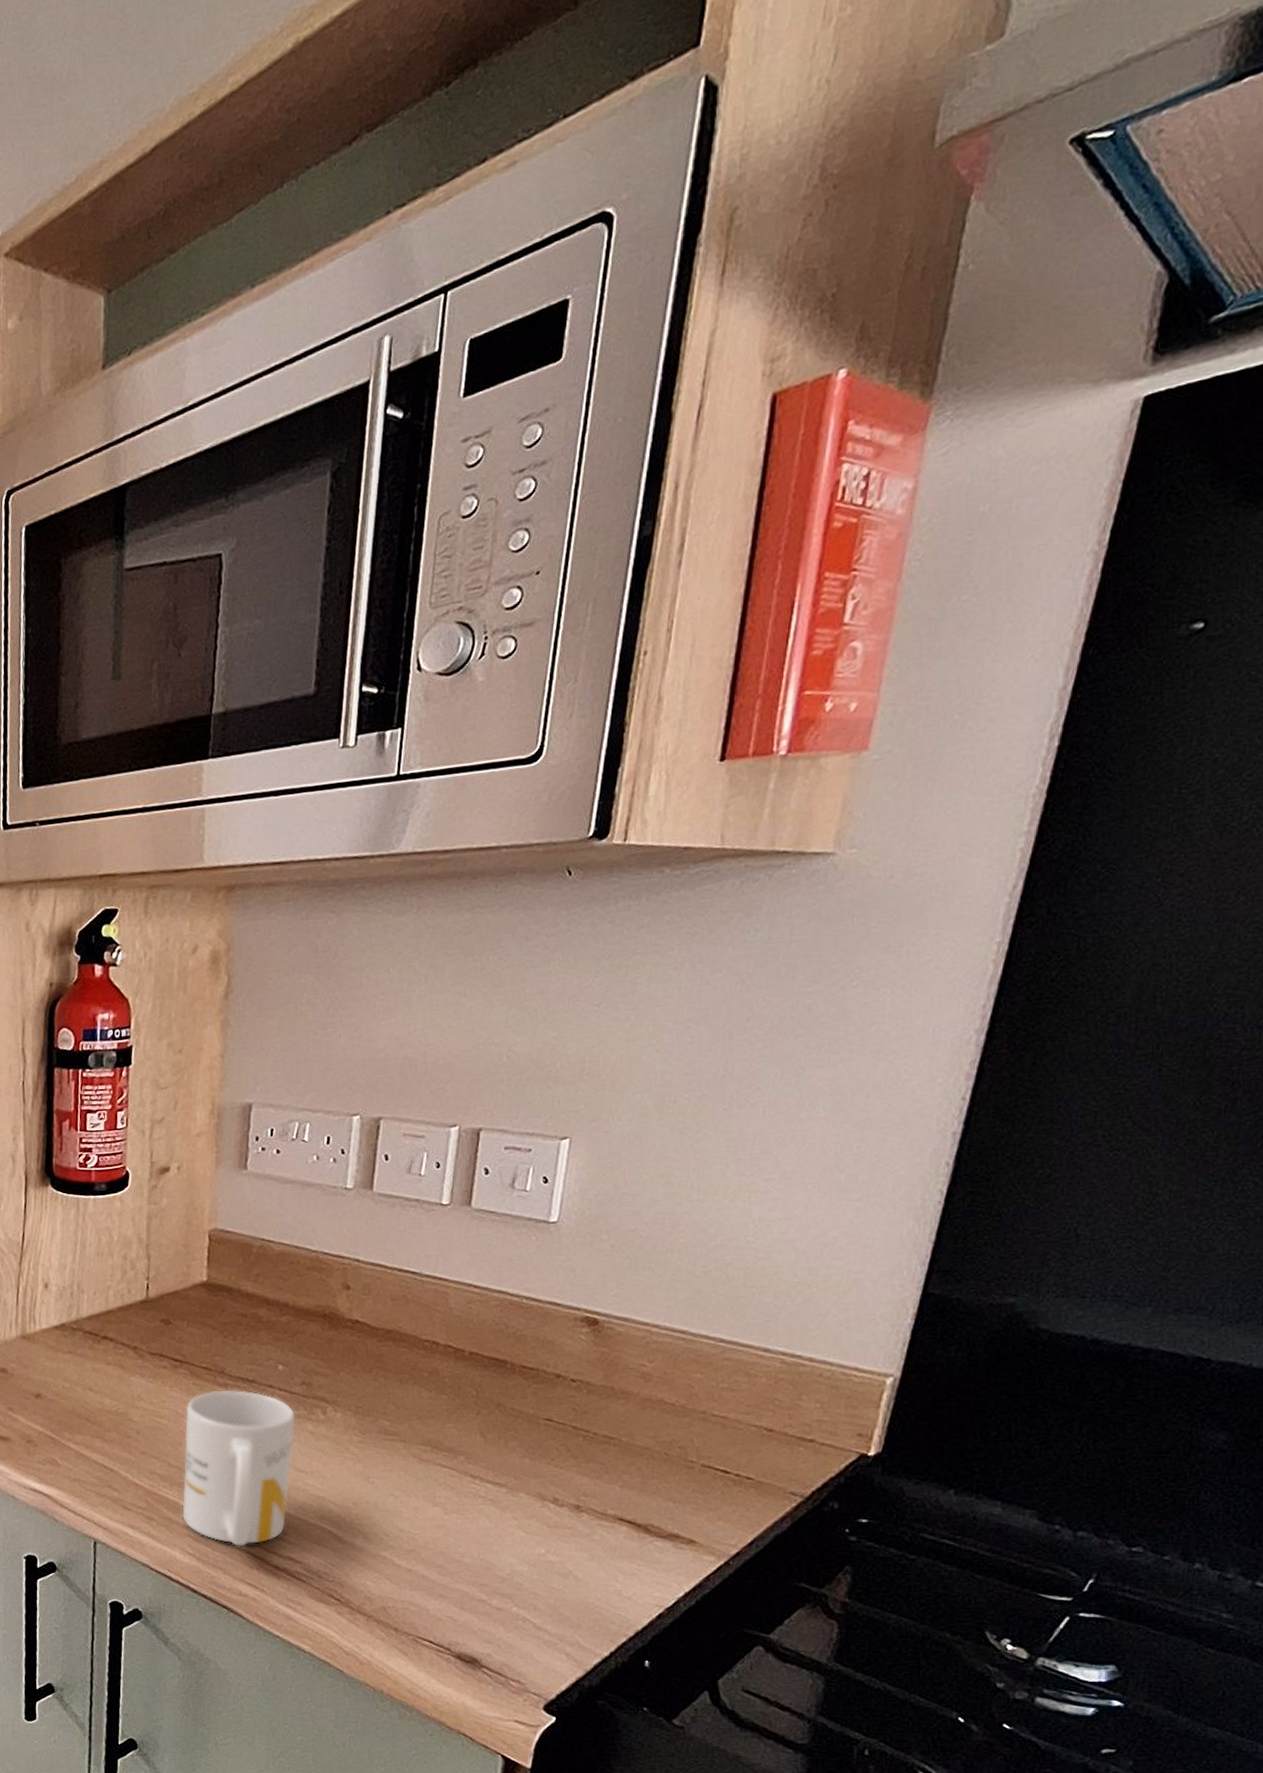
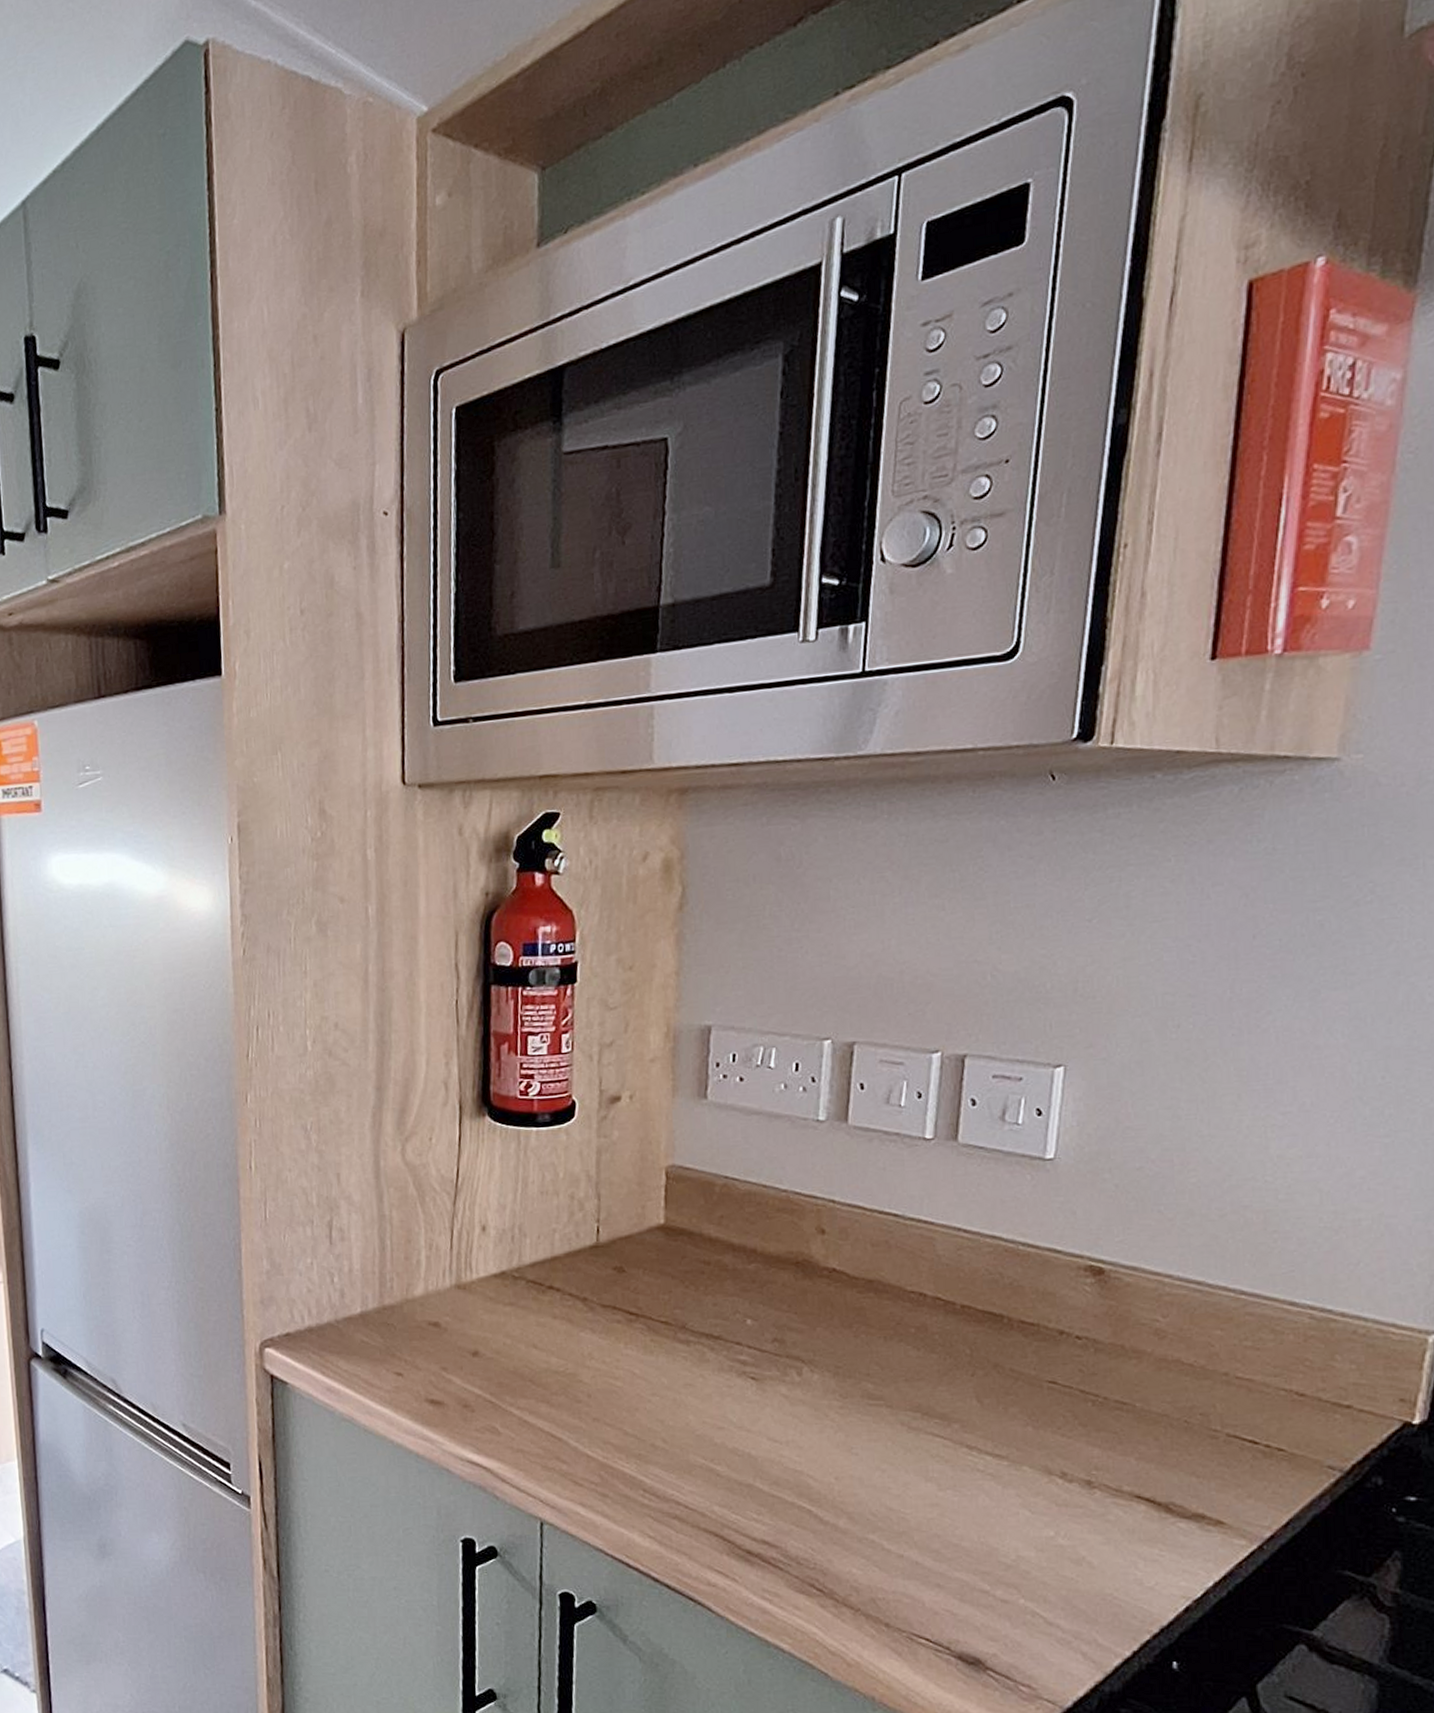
mug: present [182,1390,296,1547] -> none [640,1347,768,1529]

